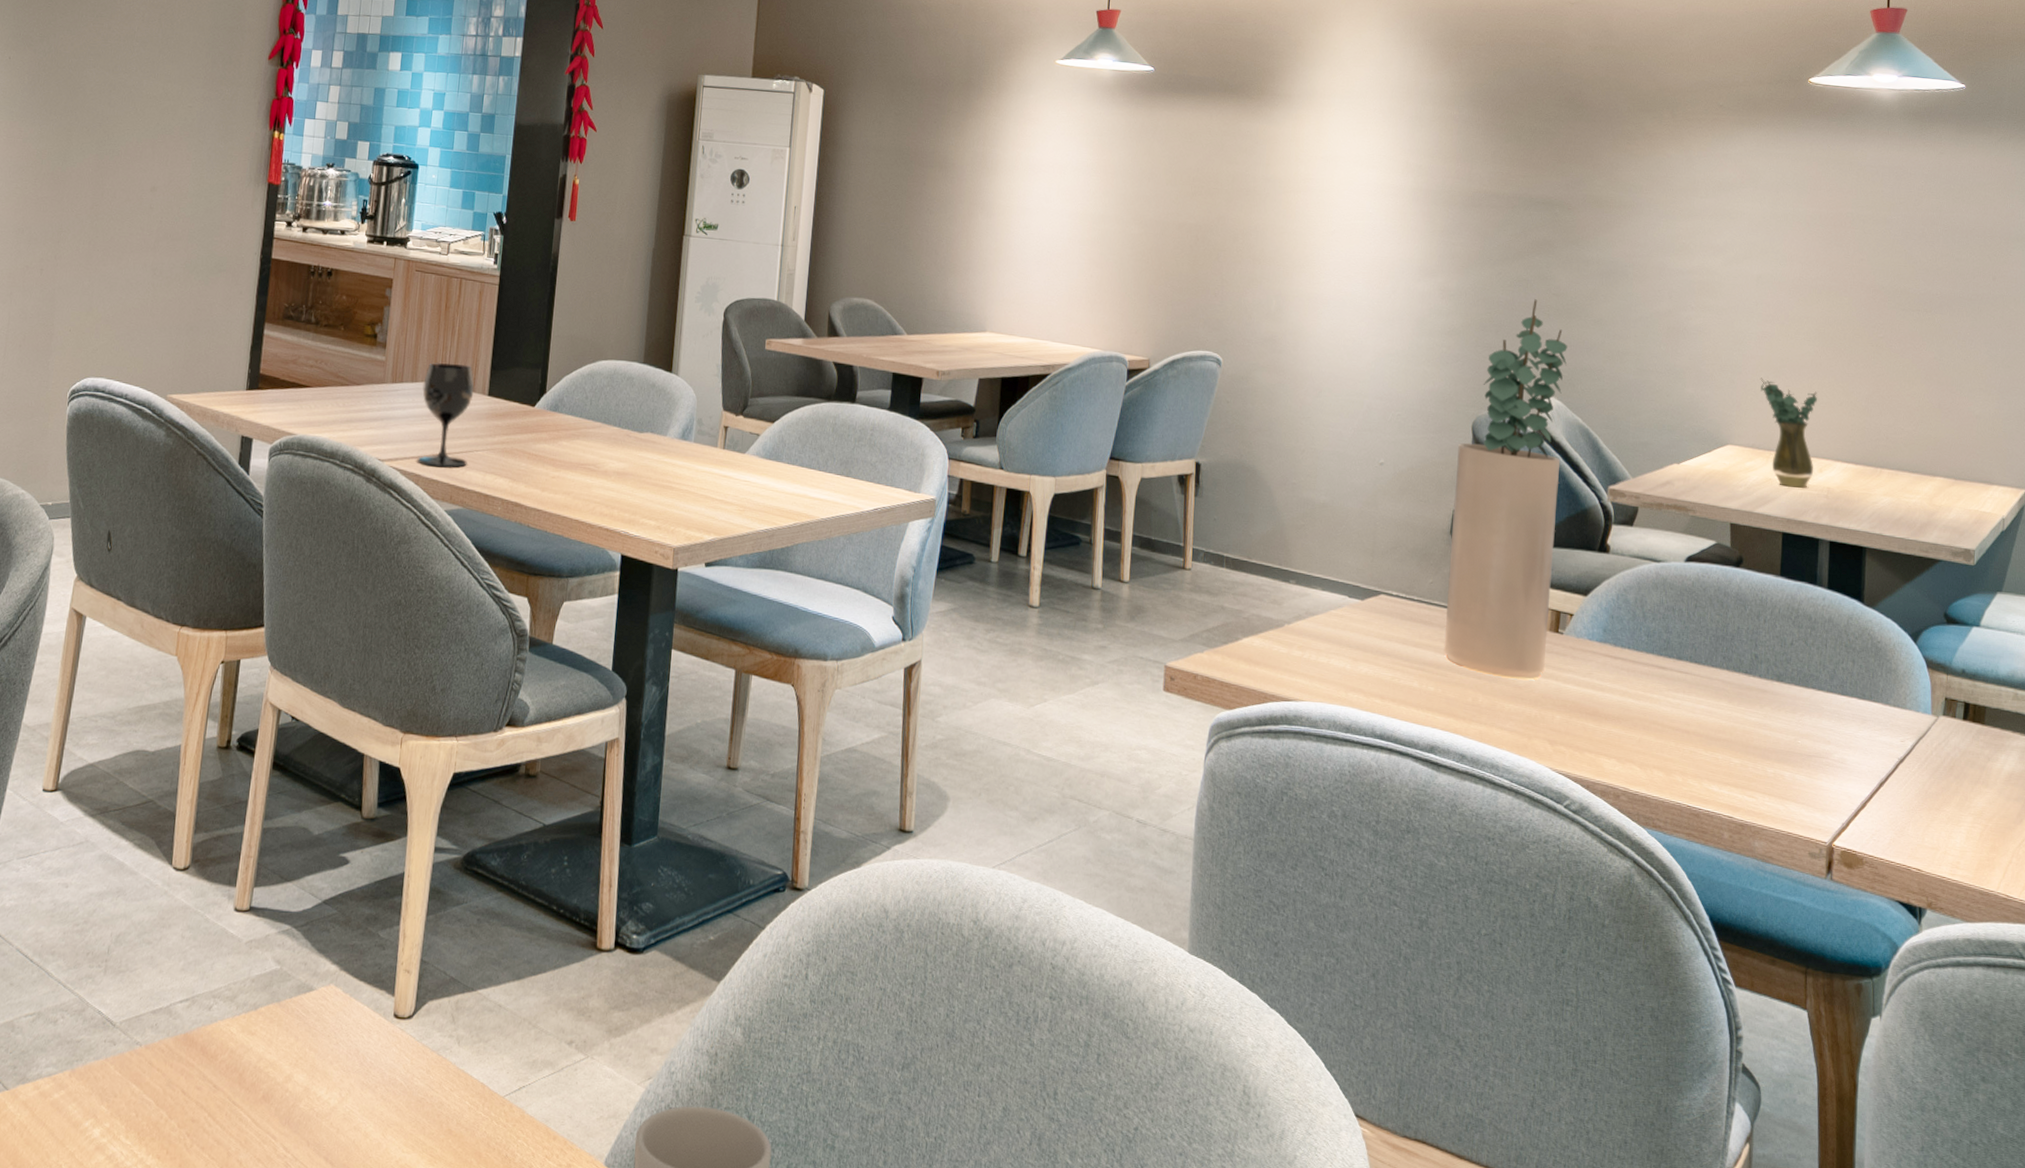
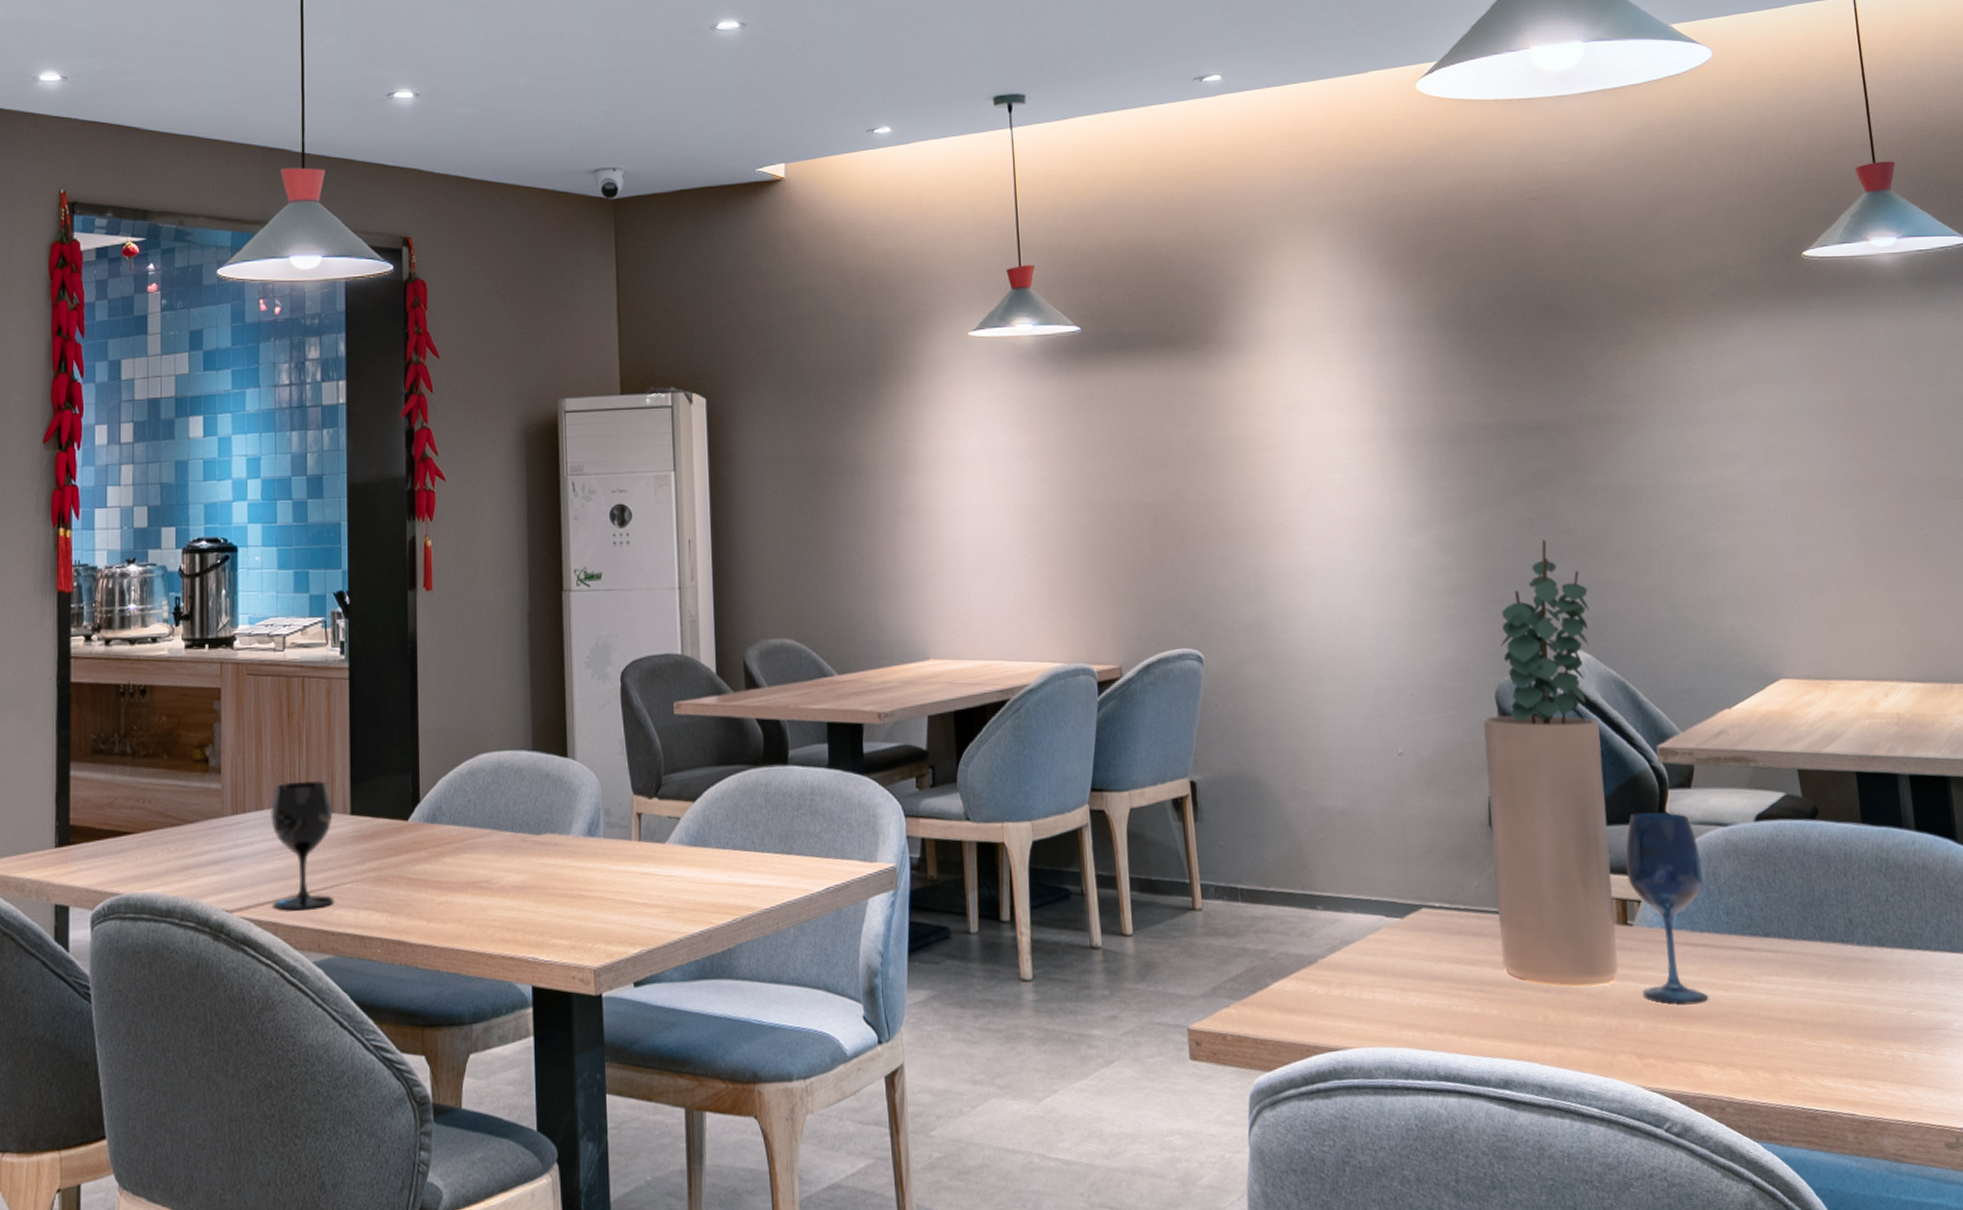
wineglass: none [1562,540,1632,706] -> present [1625,811,1709,1004]
vase: present [1760,377,1818,488] -> none [1803,597,1879,720]

